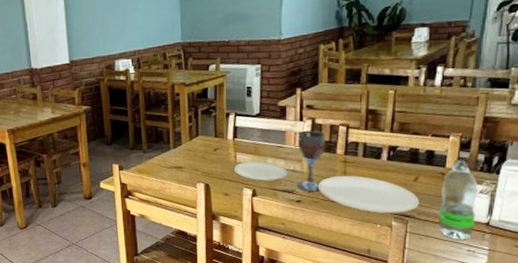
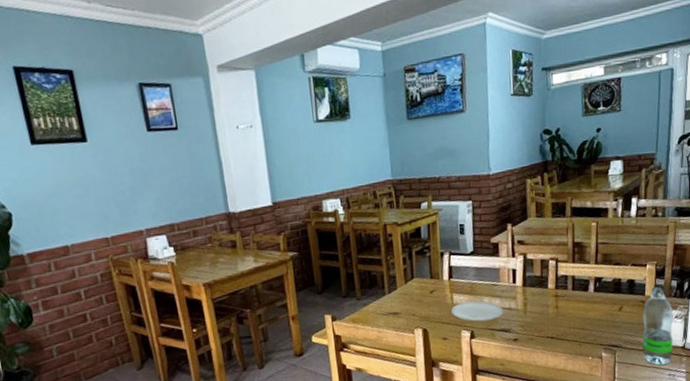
cup: present [297,130,326,192] -> none [511,266,538,330]
plate: present [317,176,419,214] -> none [532,309,624,346]

